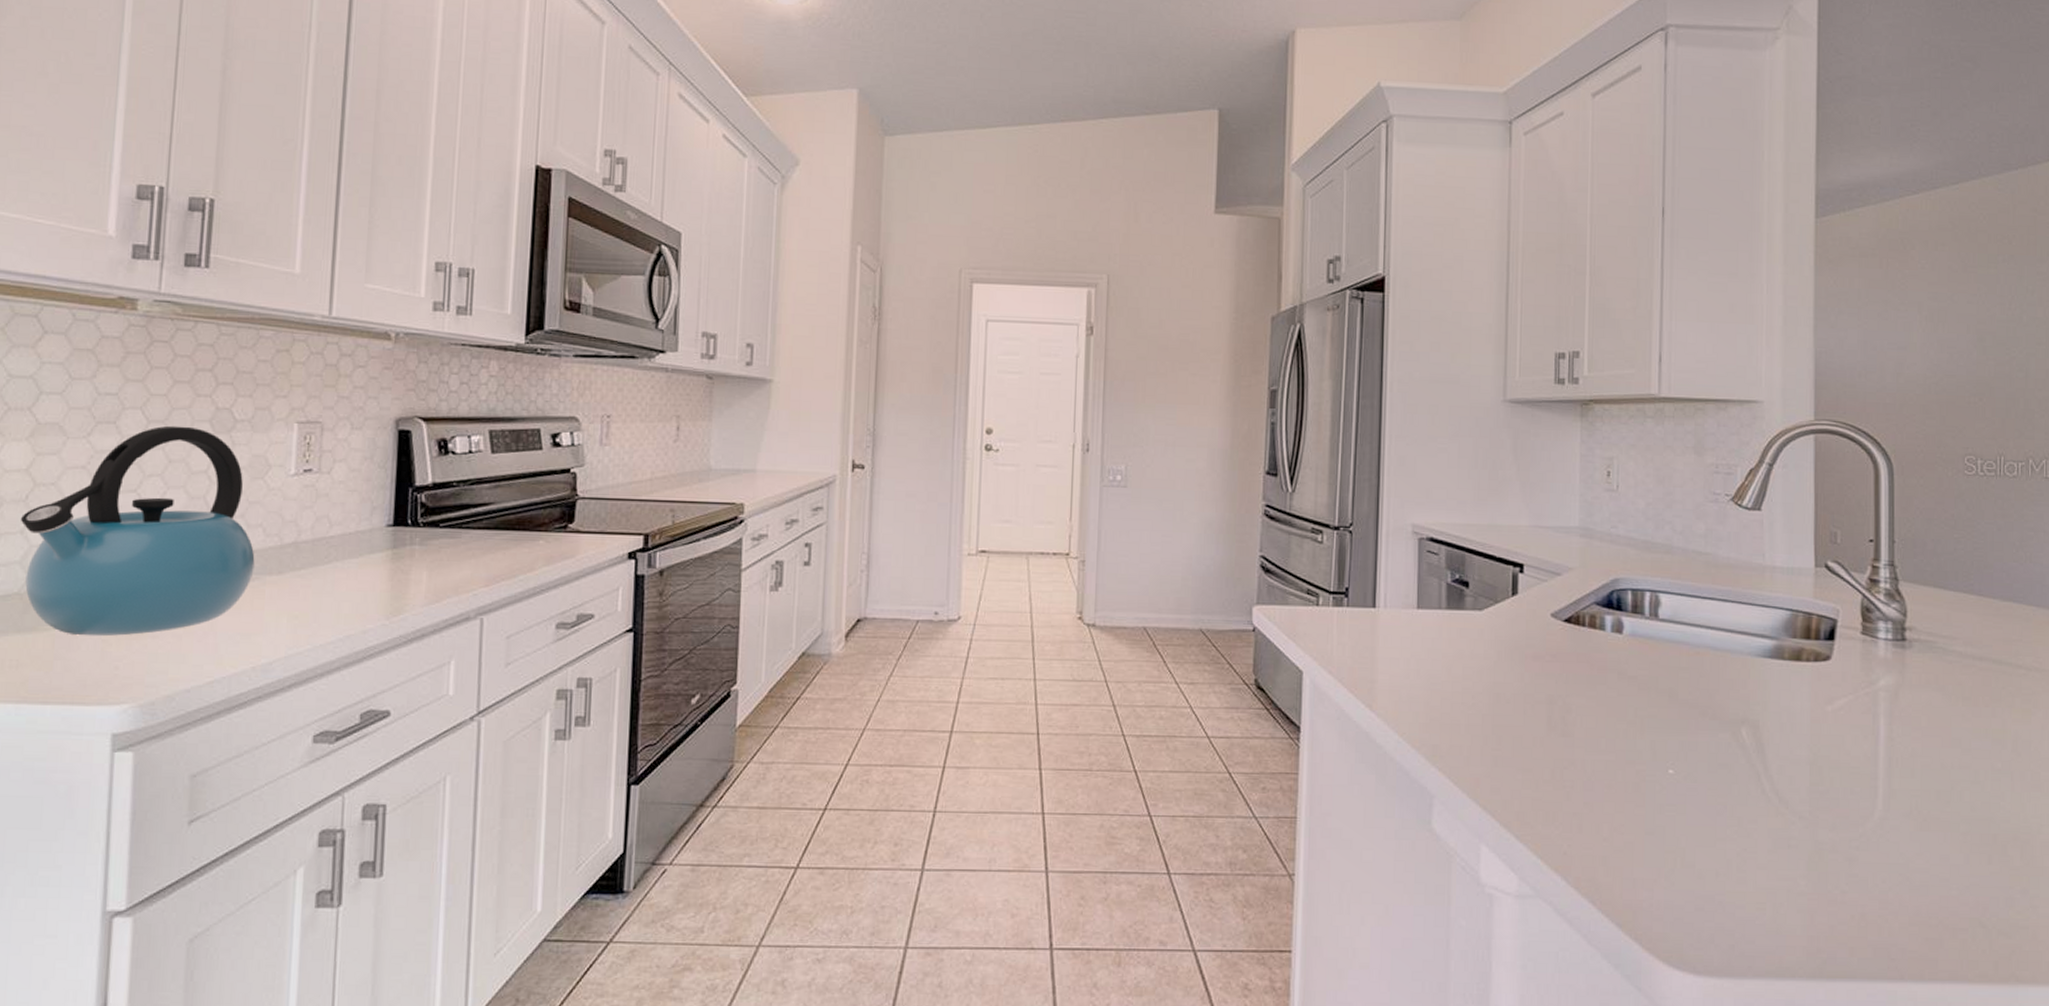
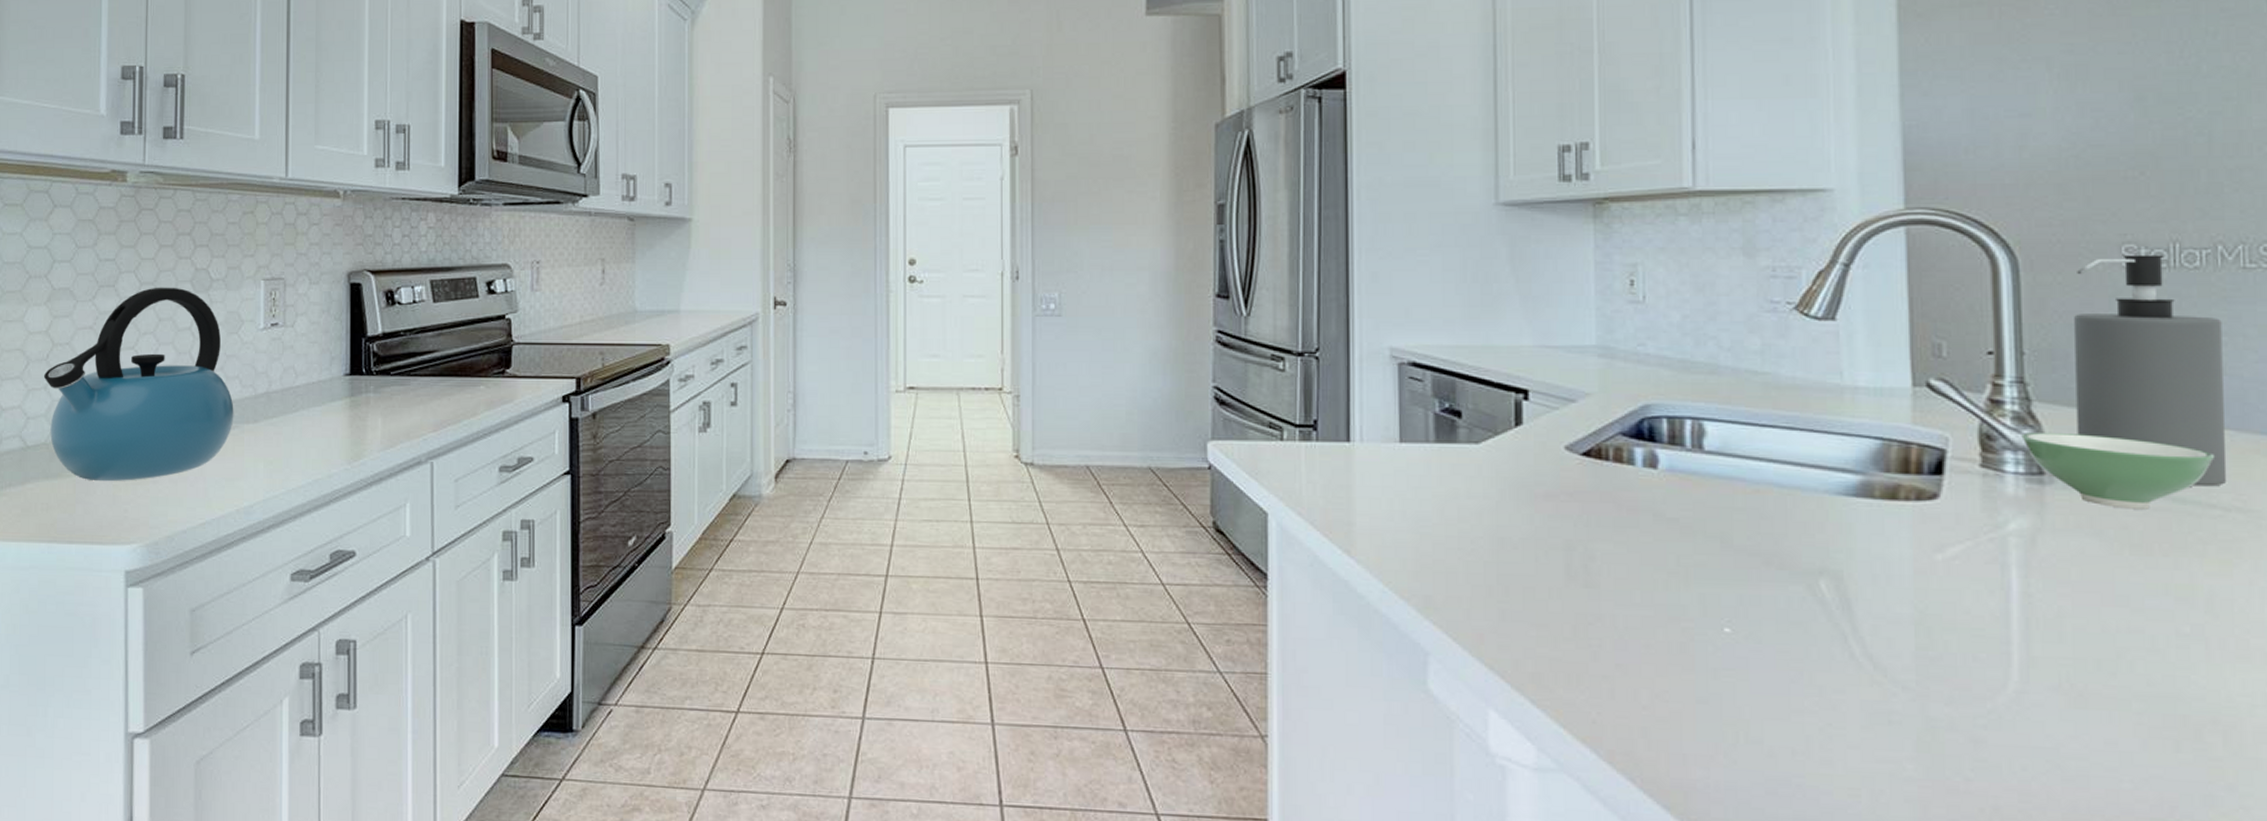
bowl: none [1890,606,2023,669] -> present [2021,432,2216,510]
soap dispenser: none [1929,464,2030,651] -> present [2074,254,2227,487]

